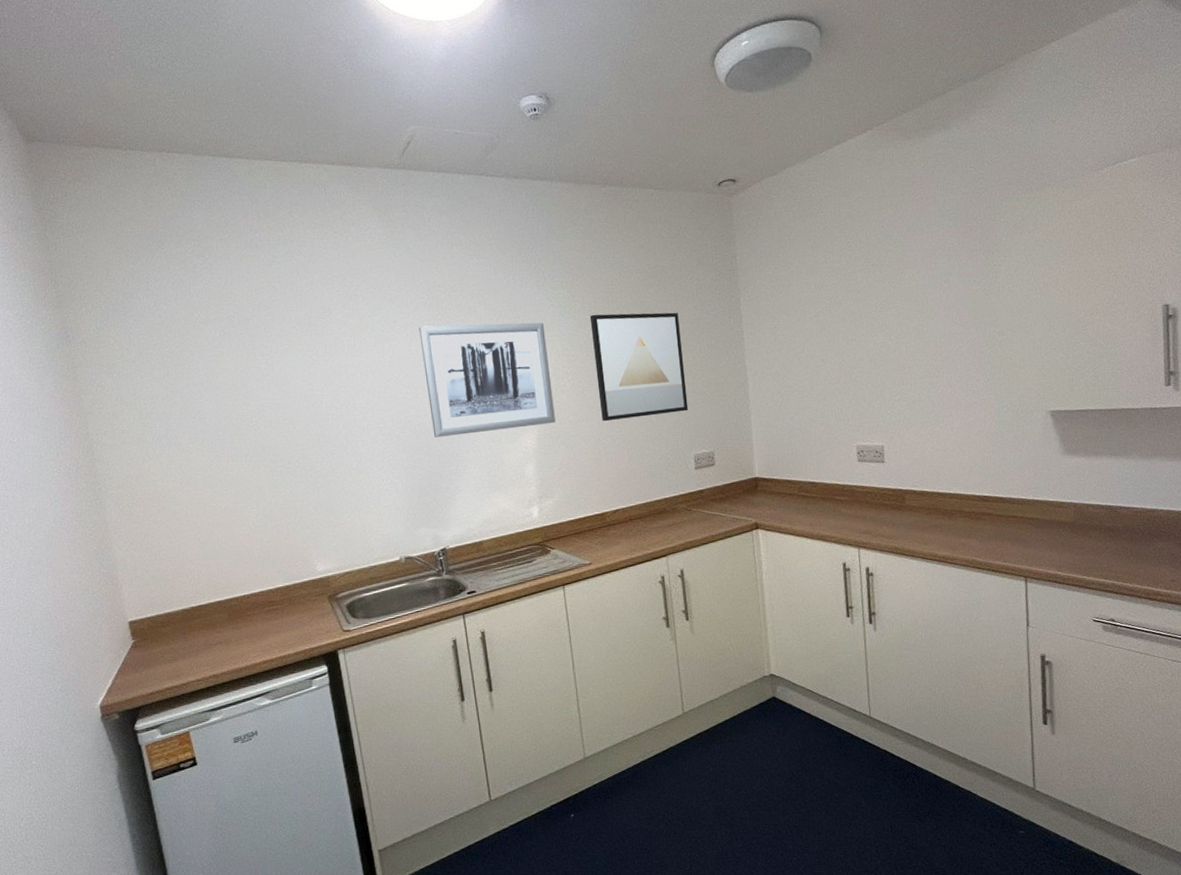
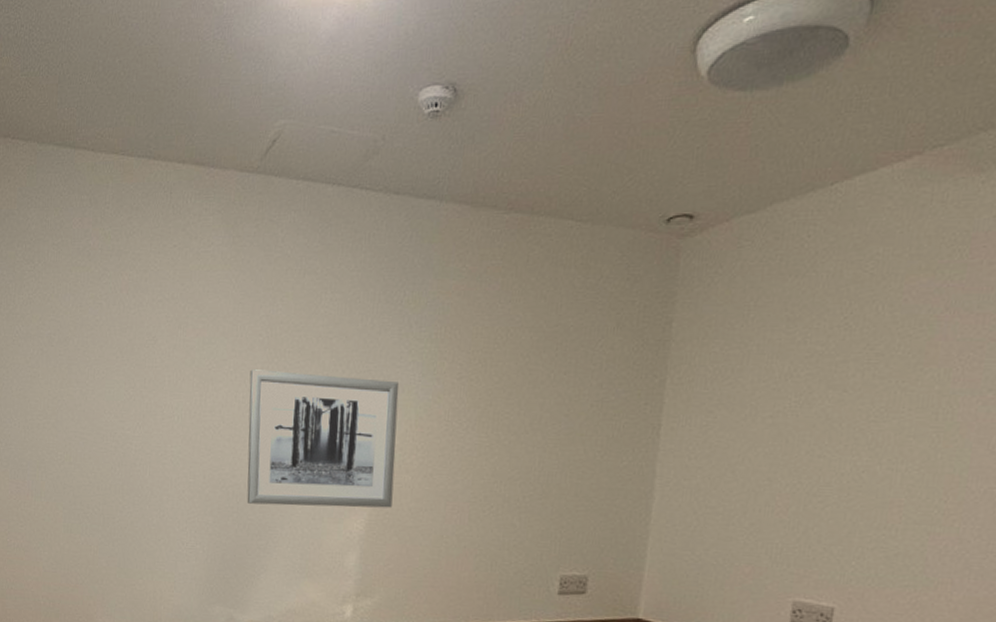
wall art: present [589,312,689,422] -> none [450,378,576,519]

